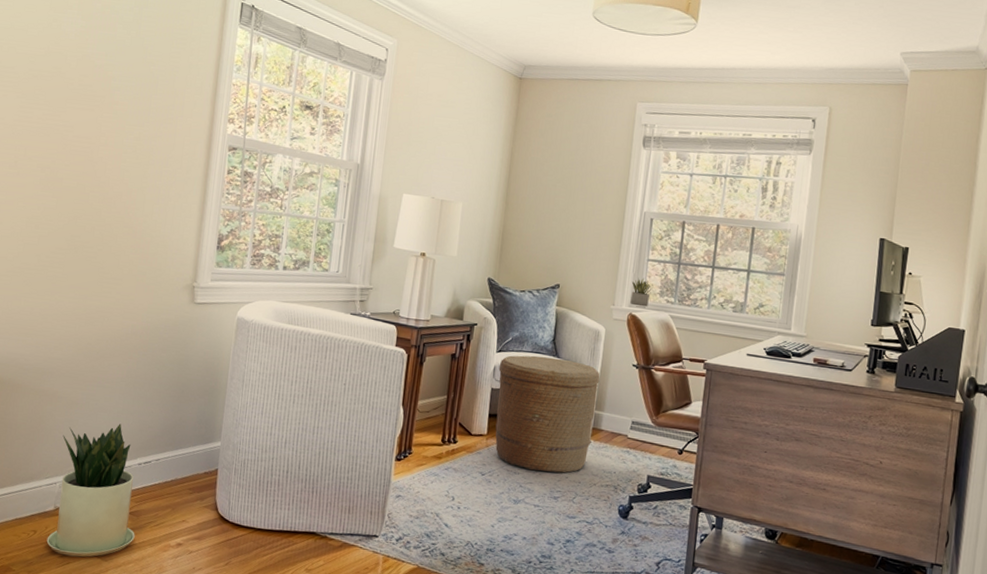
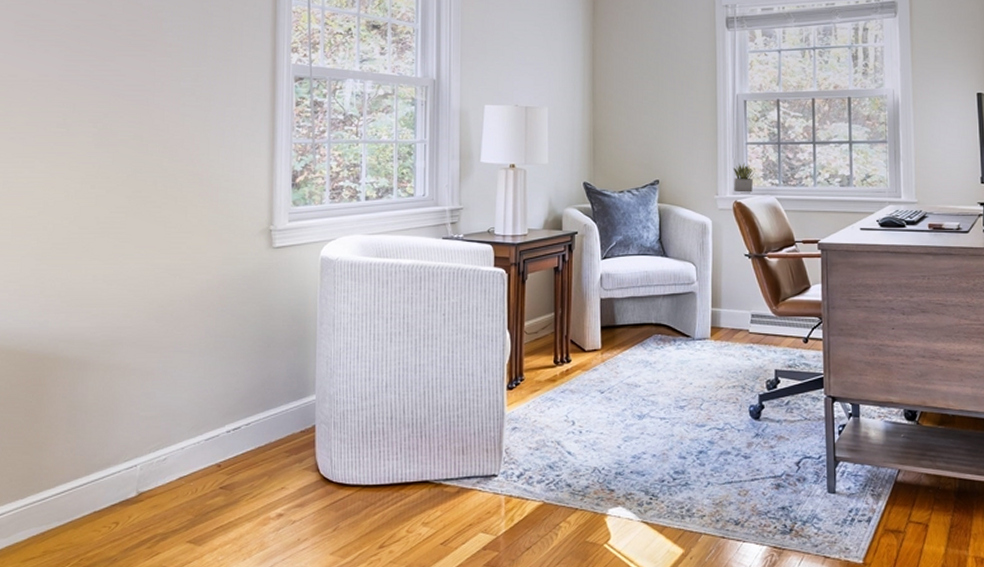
planter: present [46,423,135,557] -> none [131,389,230,546]
basket: present [495,355,600,473] -> none [606,258,713,381]

